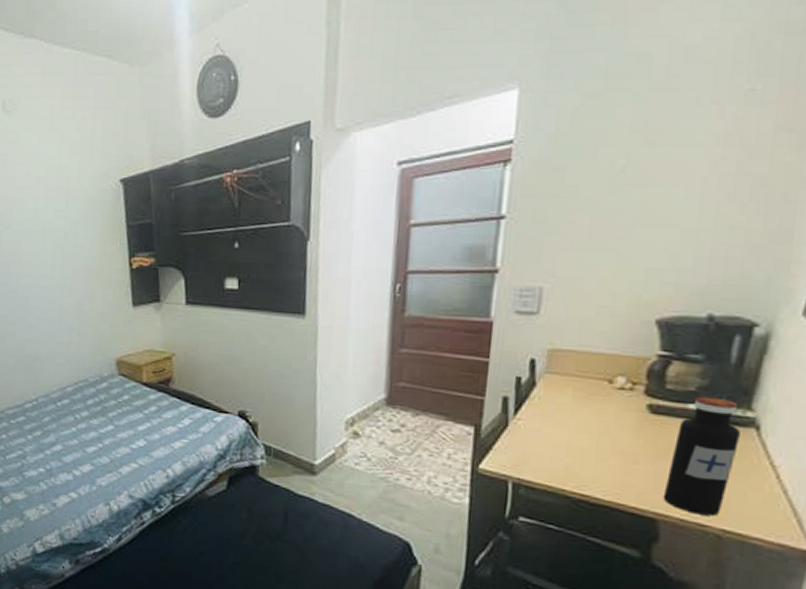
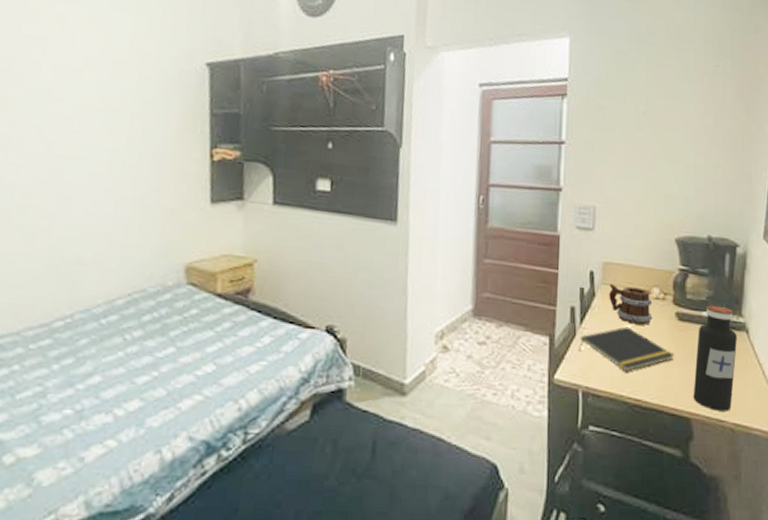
notepad: none [511,418,641,466] -> present [579,326,674,372]
mug: none [554,372,615,418] -> present [609,283,653,325]

